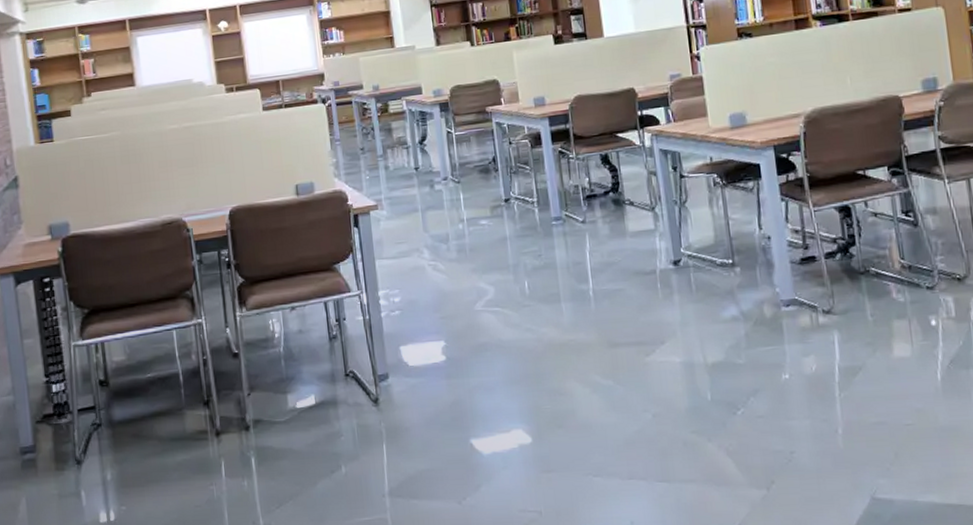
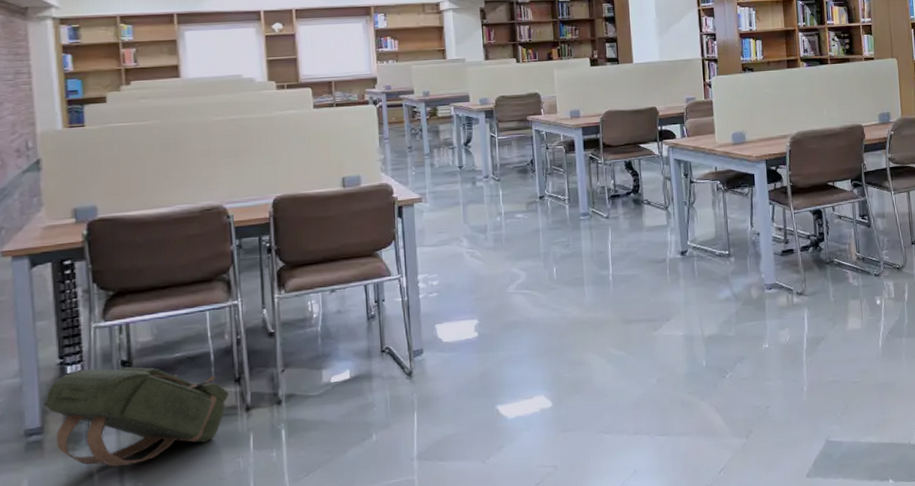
backpack: none [35,387,199,489] -> present [45,367,229,467]

